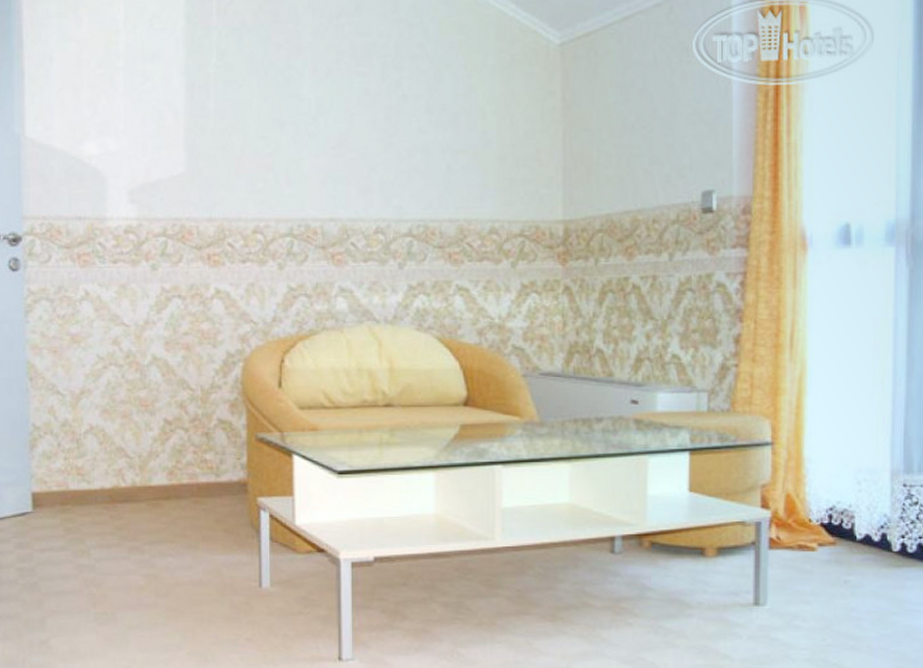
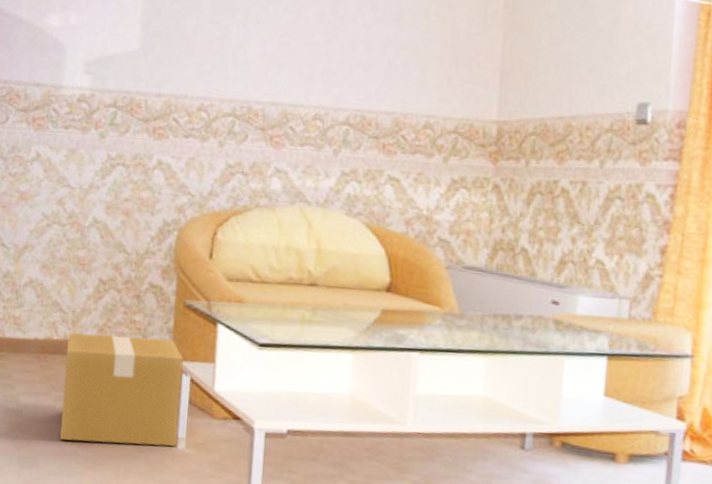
cardboard box: none [135,475,261,591] -> present [60,333,183,447]

